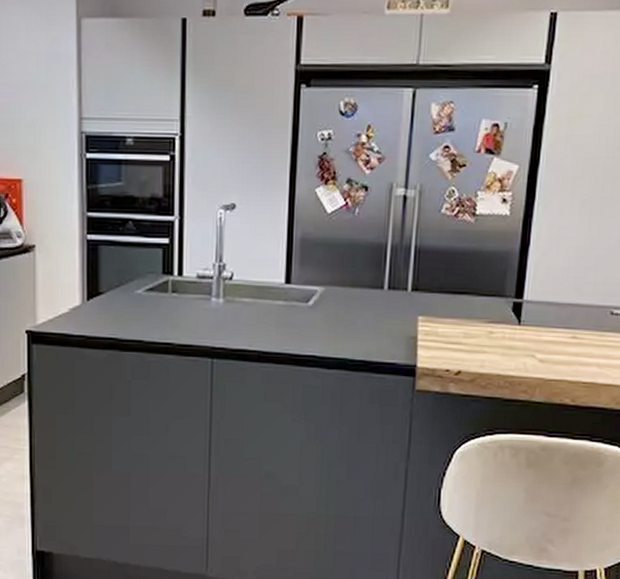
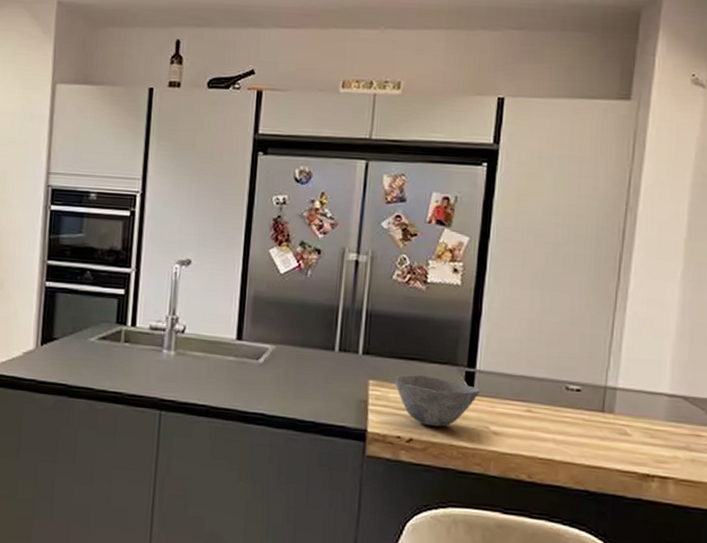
bowl: none [442,308,528,358] -> present [393,374,481,427]

